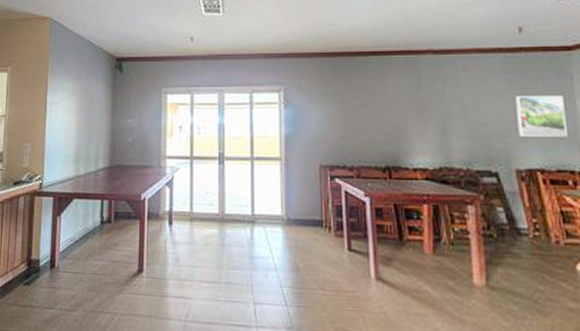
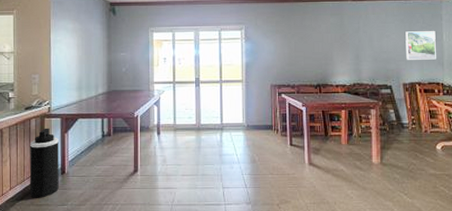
trash can: none [13,208,50,297] -> present [29,128,59,198]

